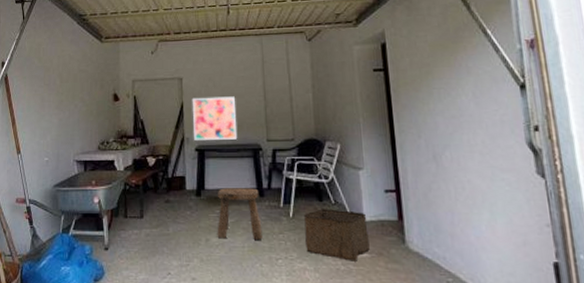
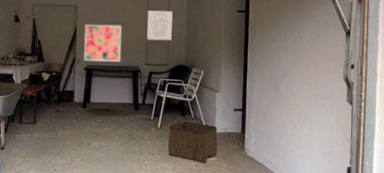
stool: present [217,188,263,240] -> none [97,102,135,145]
wall art: none [263,76,296,112] -> present [146,10,173,41]

